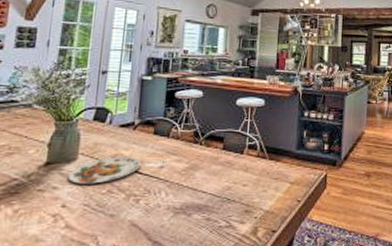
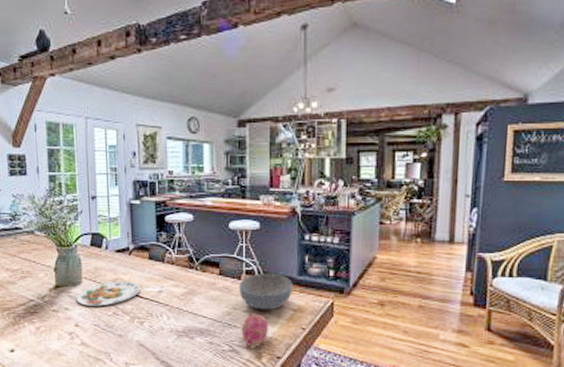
fruit: none [239,188,266,225] -> present [241,314,268,351]
bowl: none [240,147,291,184] -> present [238,273,293,310]

